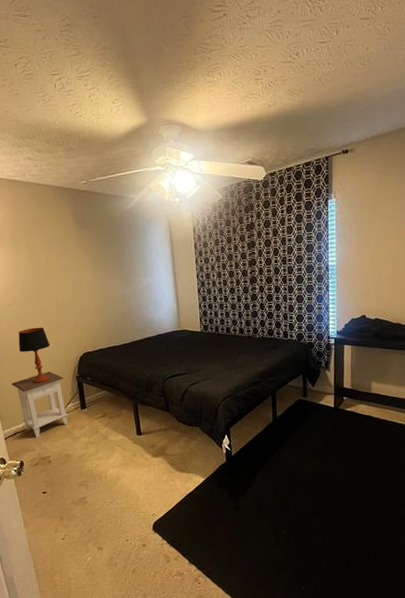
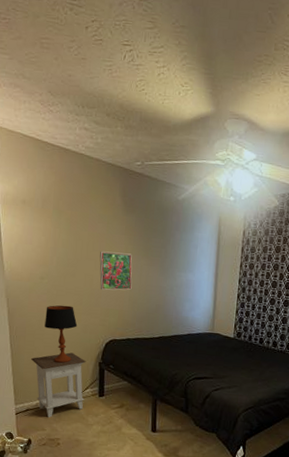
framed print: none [61,268,96,306] -> present [99,251,132,290]

